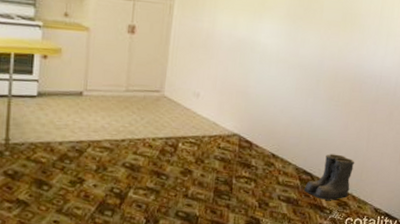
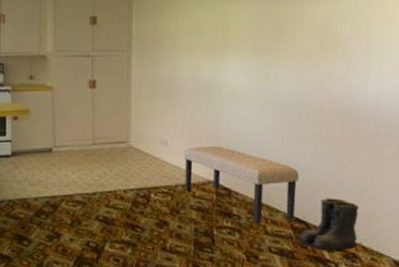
bench: none [211,100,311,175] -> present [184,146,299,225]

